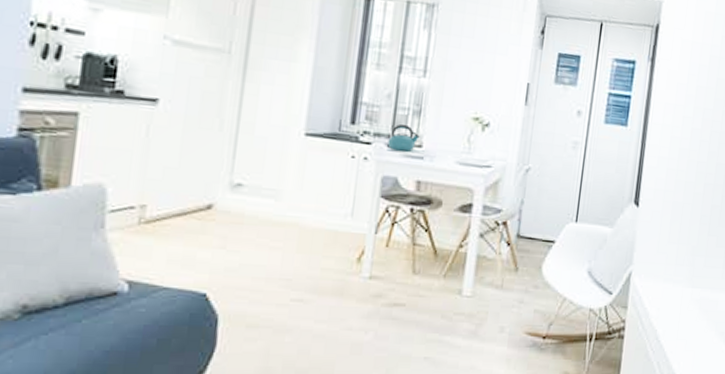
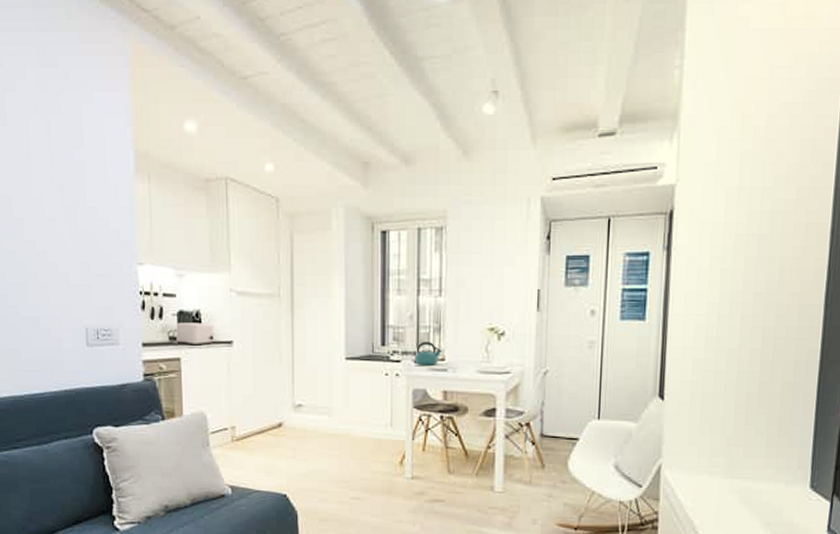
toaster: none [76,67,134,100] -> present [176,322,214,346]

